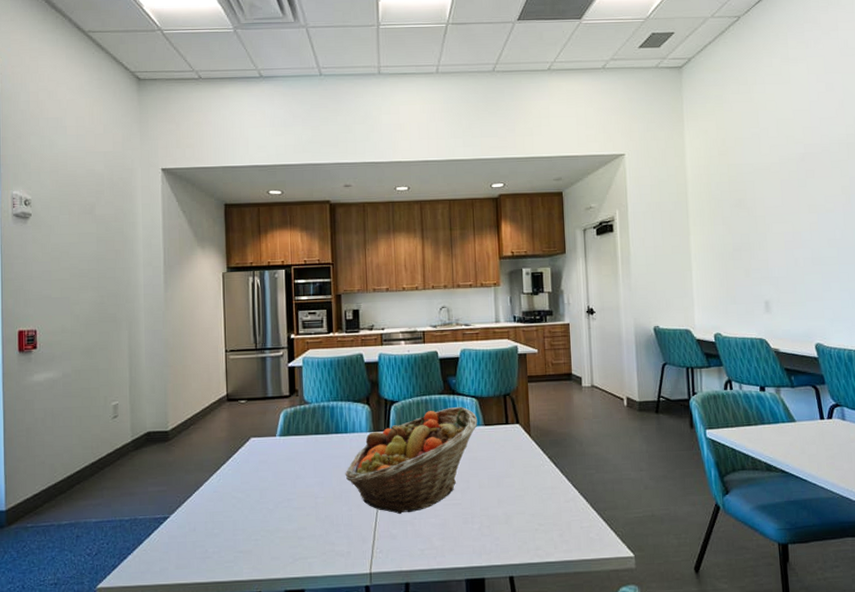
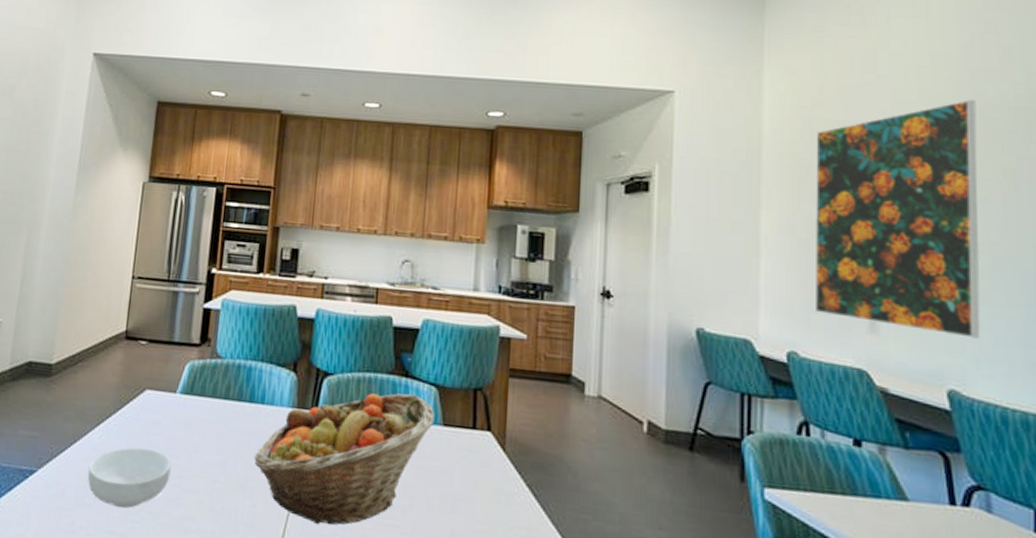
cereal bowl: none [212,482,281,532] -> present [87,447,172,509]
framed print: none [722,140,833,307] -> present [816,99,981,339]

